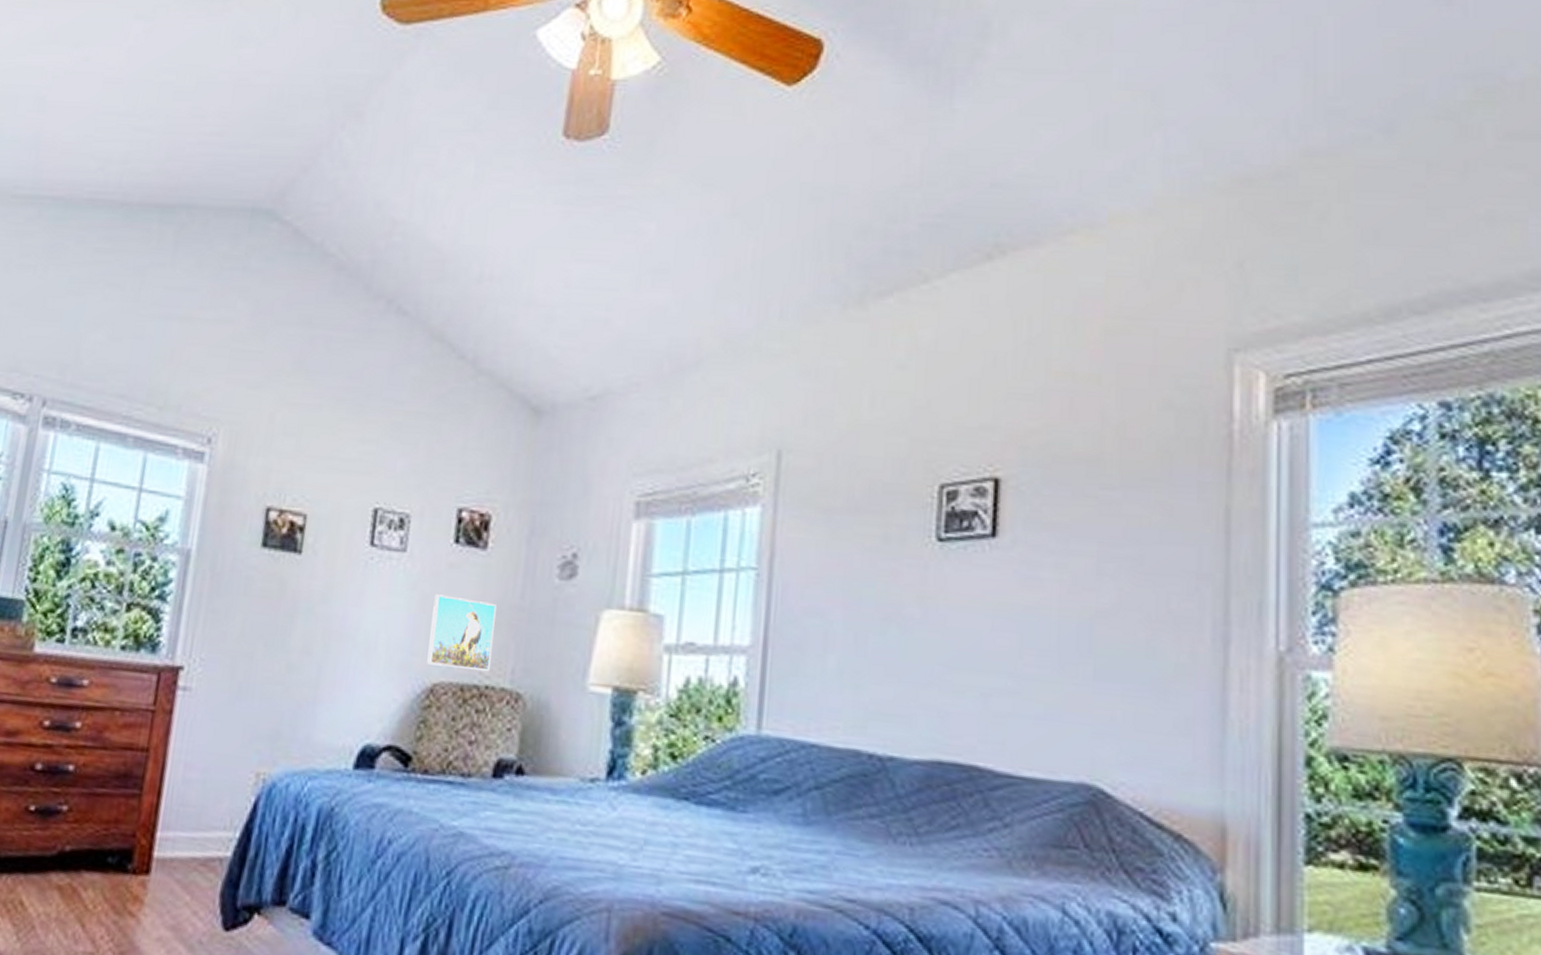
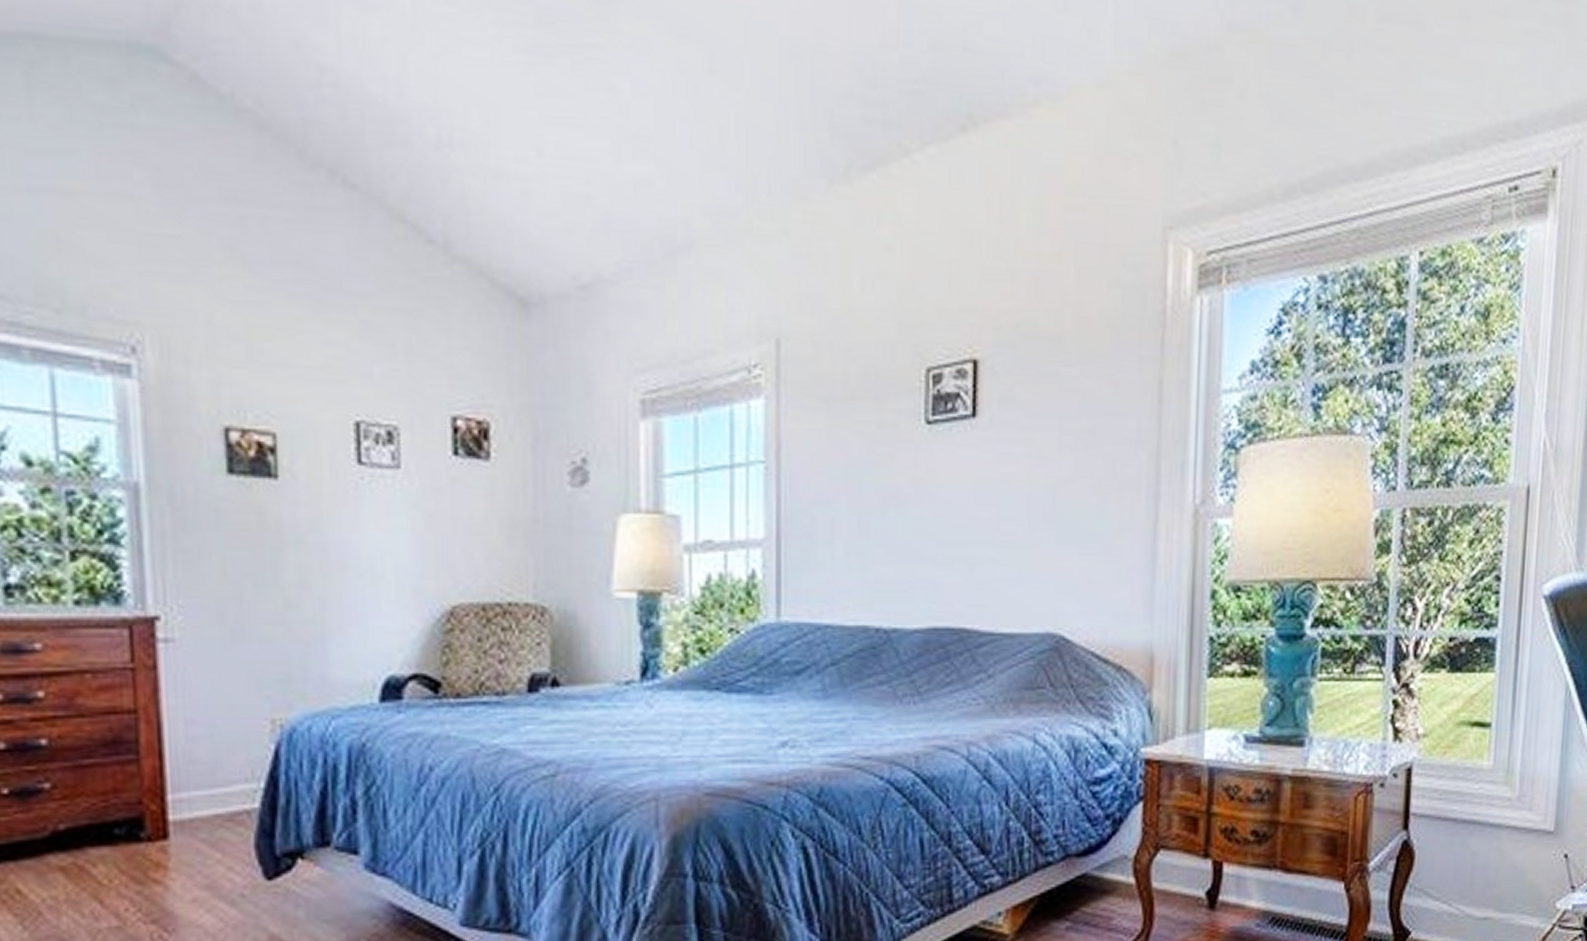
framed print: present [427,594,497,672] -> none [440,512,510,589]

